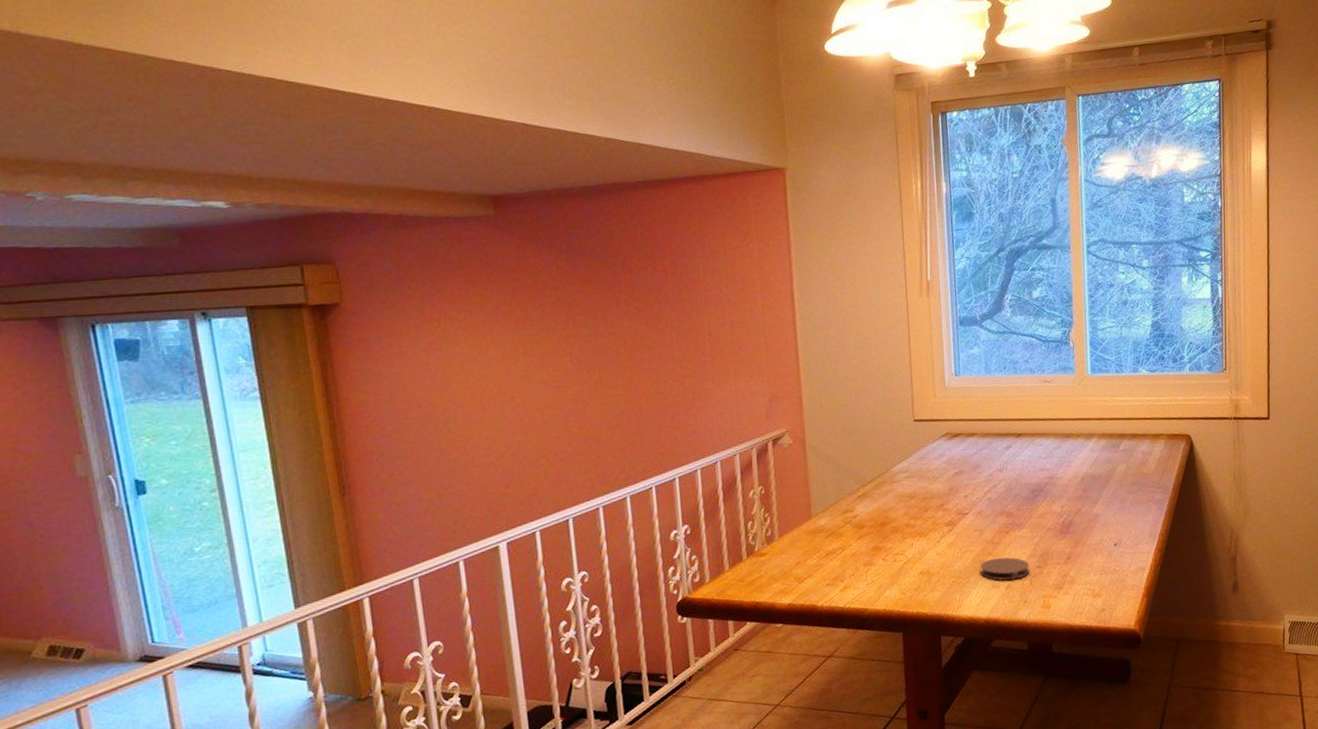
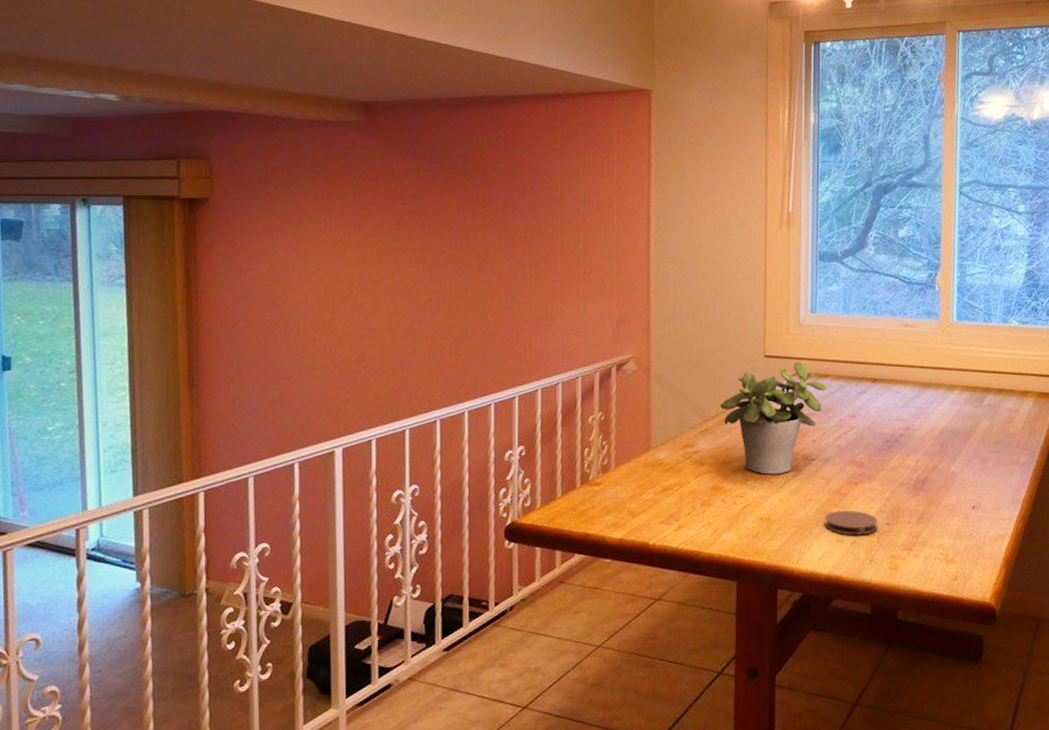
potted plant: none [875,423,975,532] -> present [720,361,827,475]

